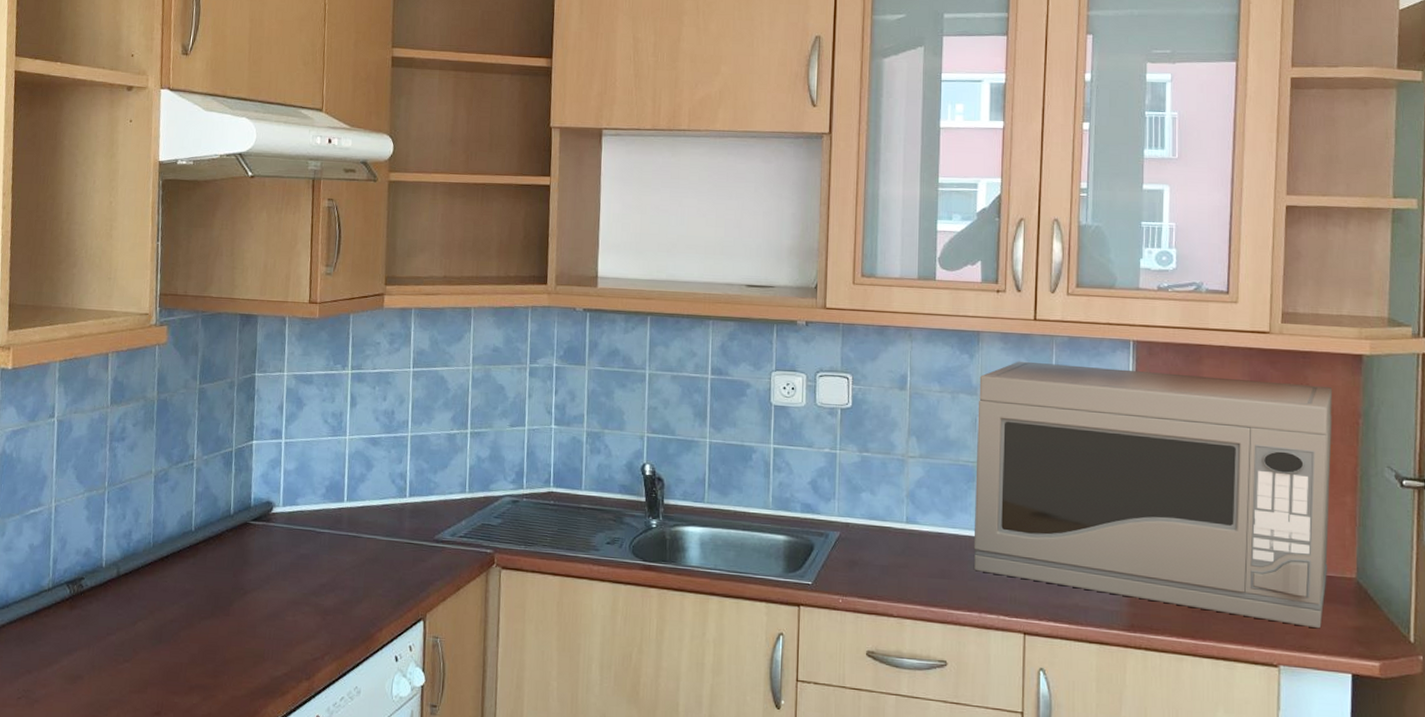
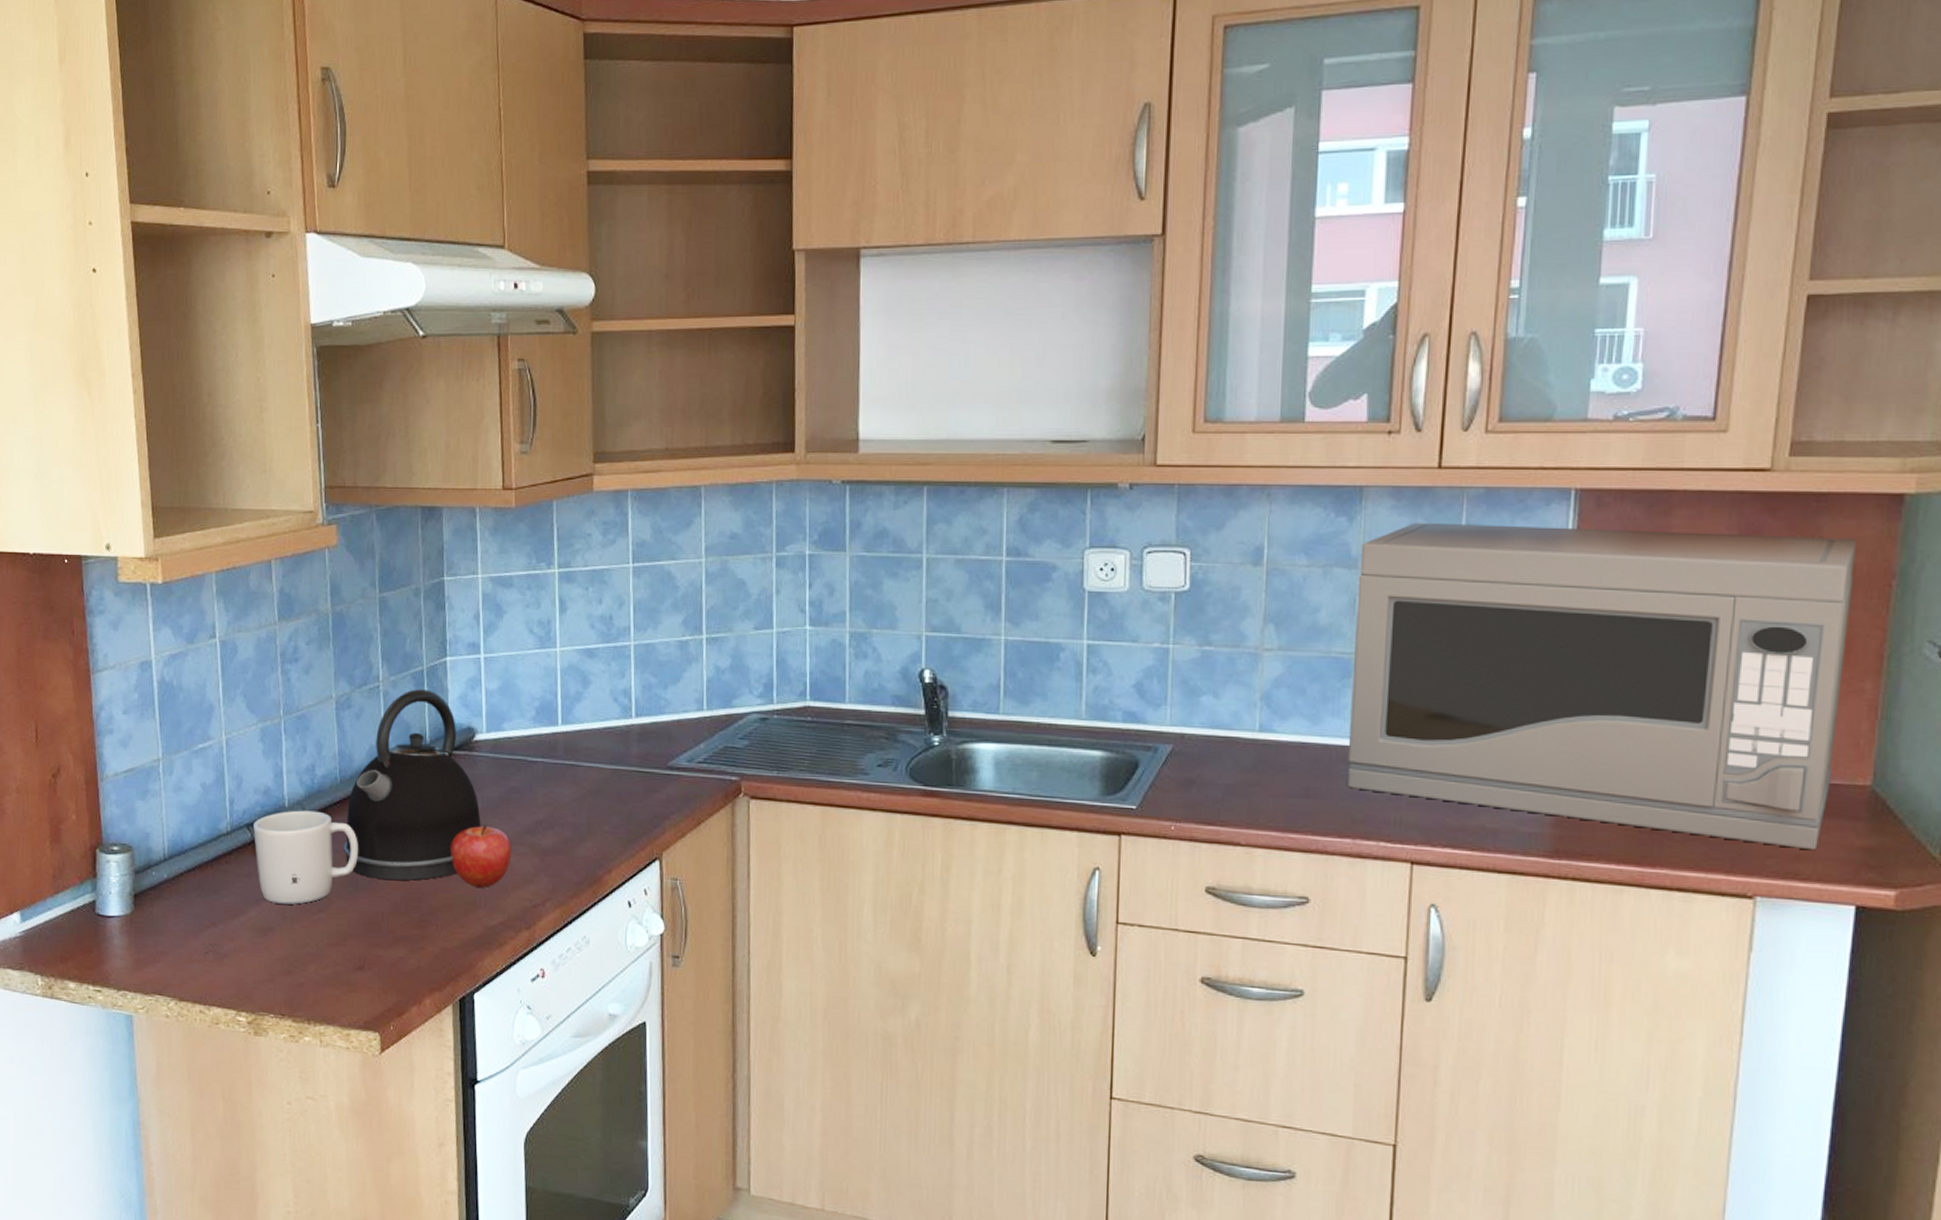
mug: none [72,570,165,655] -> present [253,810,359,905]
kettle: none [151,467,273,635] -> present [344,689,481,881]
fruit: none [244,584,298,643] -> present [451,822,512,889]

